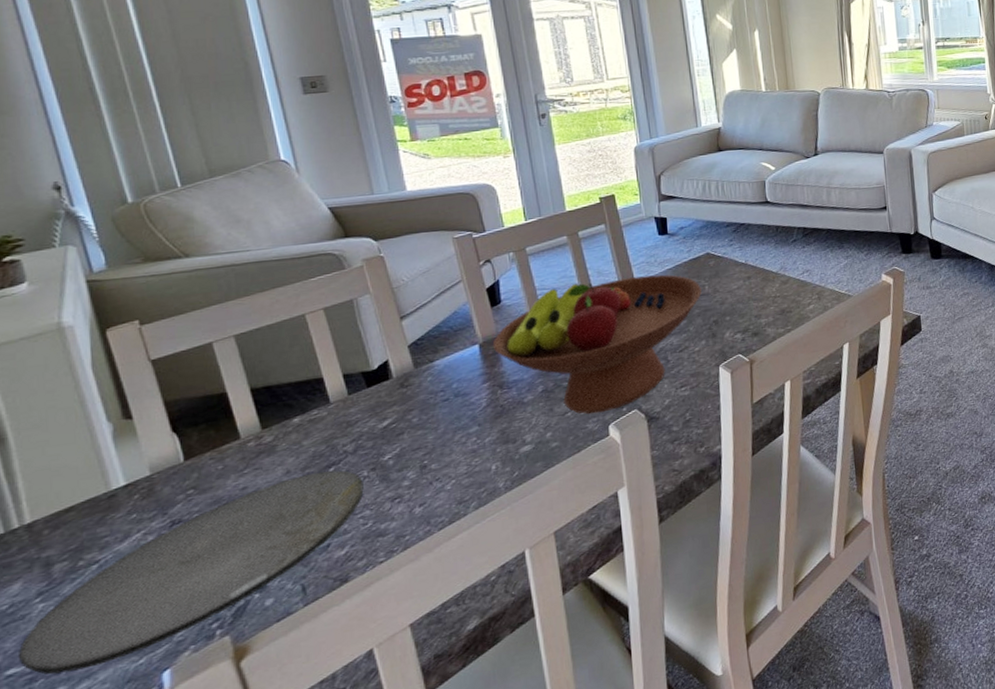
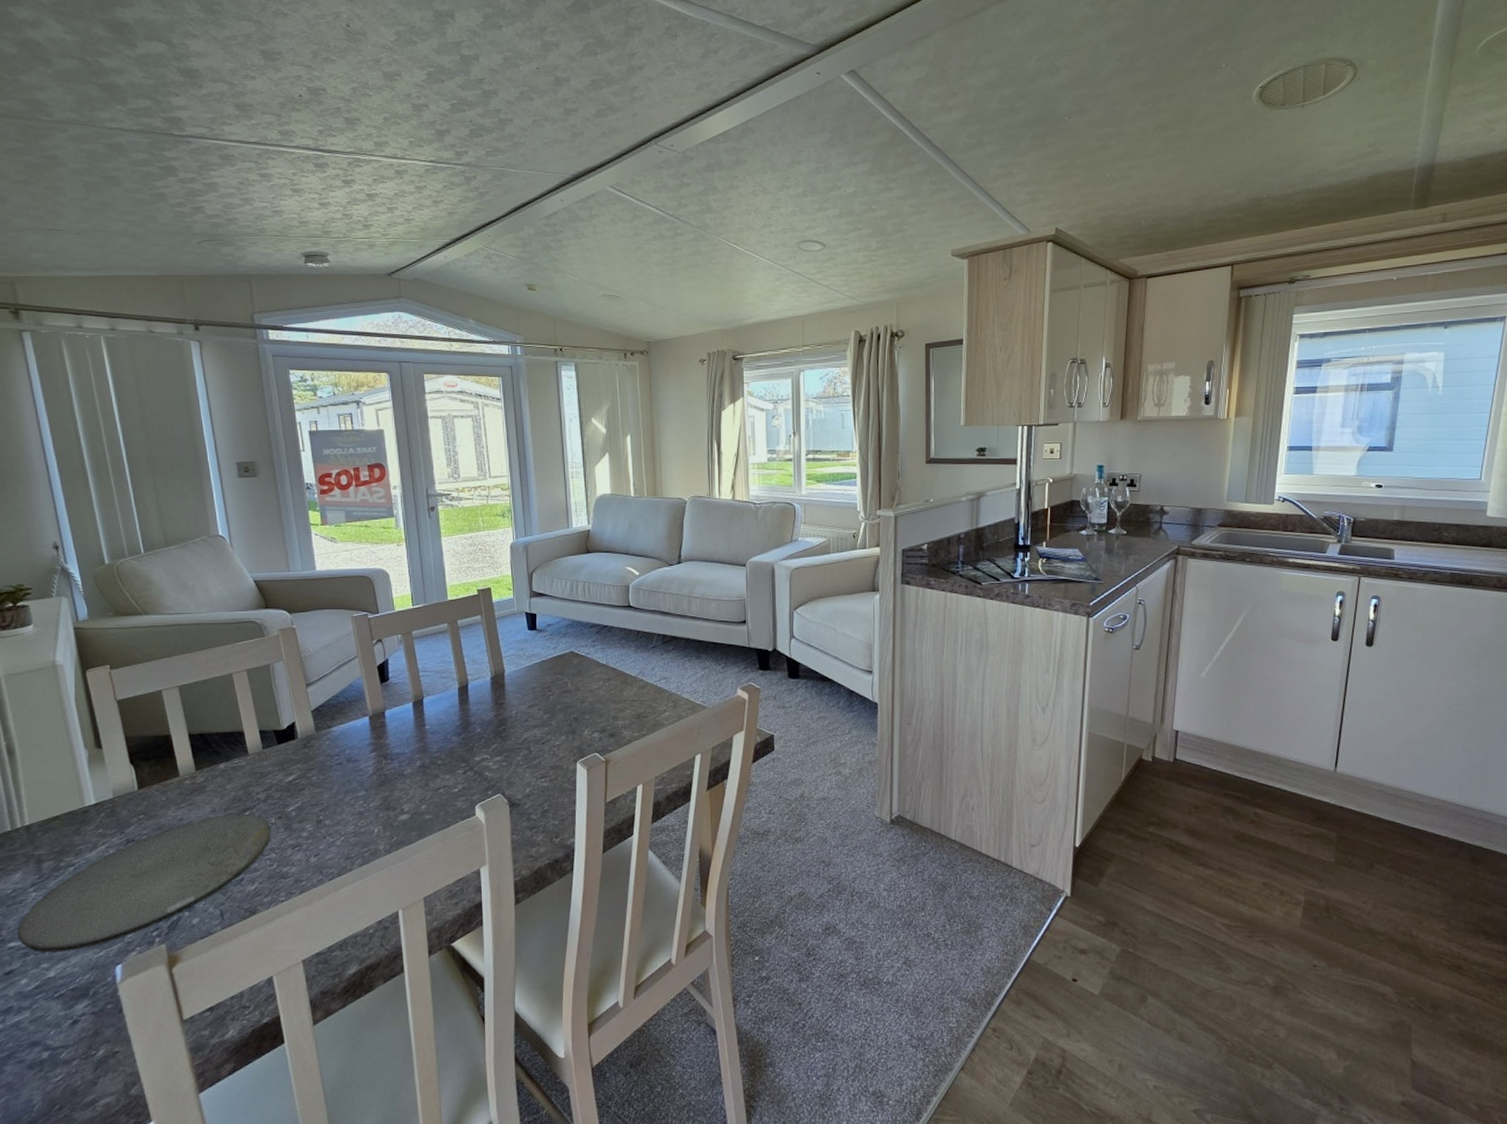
fruit bowl: present [492,274,702,415] -> none [380,668,564,793]

